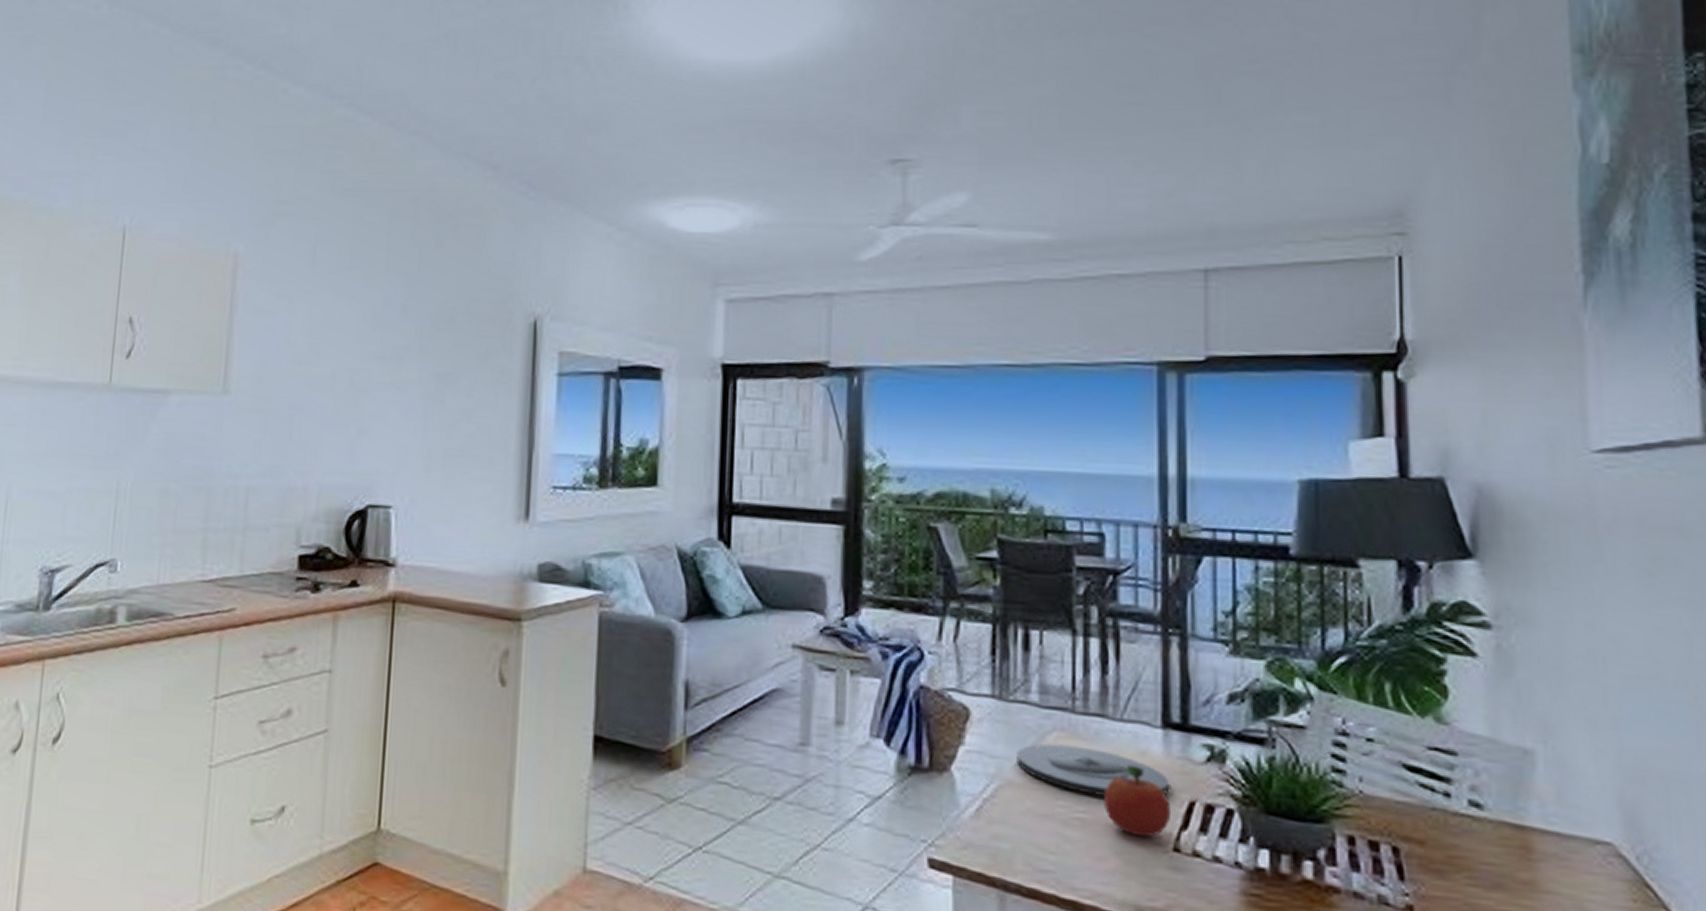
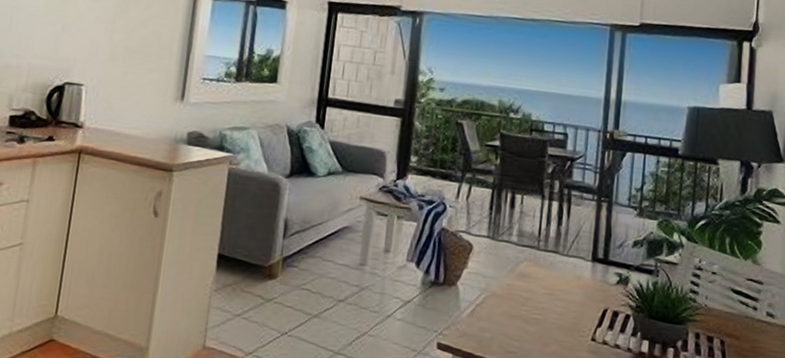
plate: present [1016,743,1168,796] -> none [499,269,592,304]
fruit: present [1105,765,1172,838] -> none [552,285,593,332]

